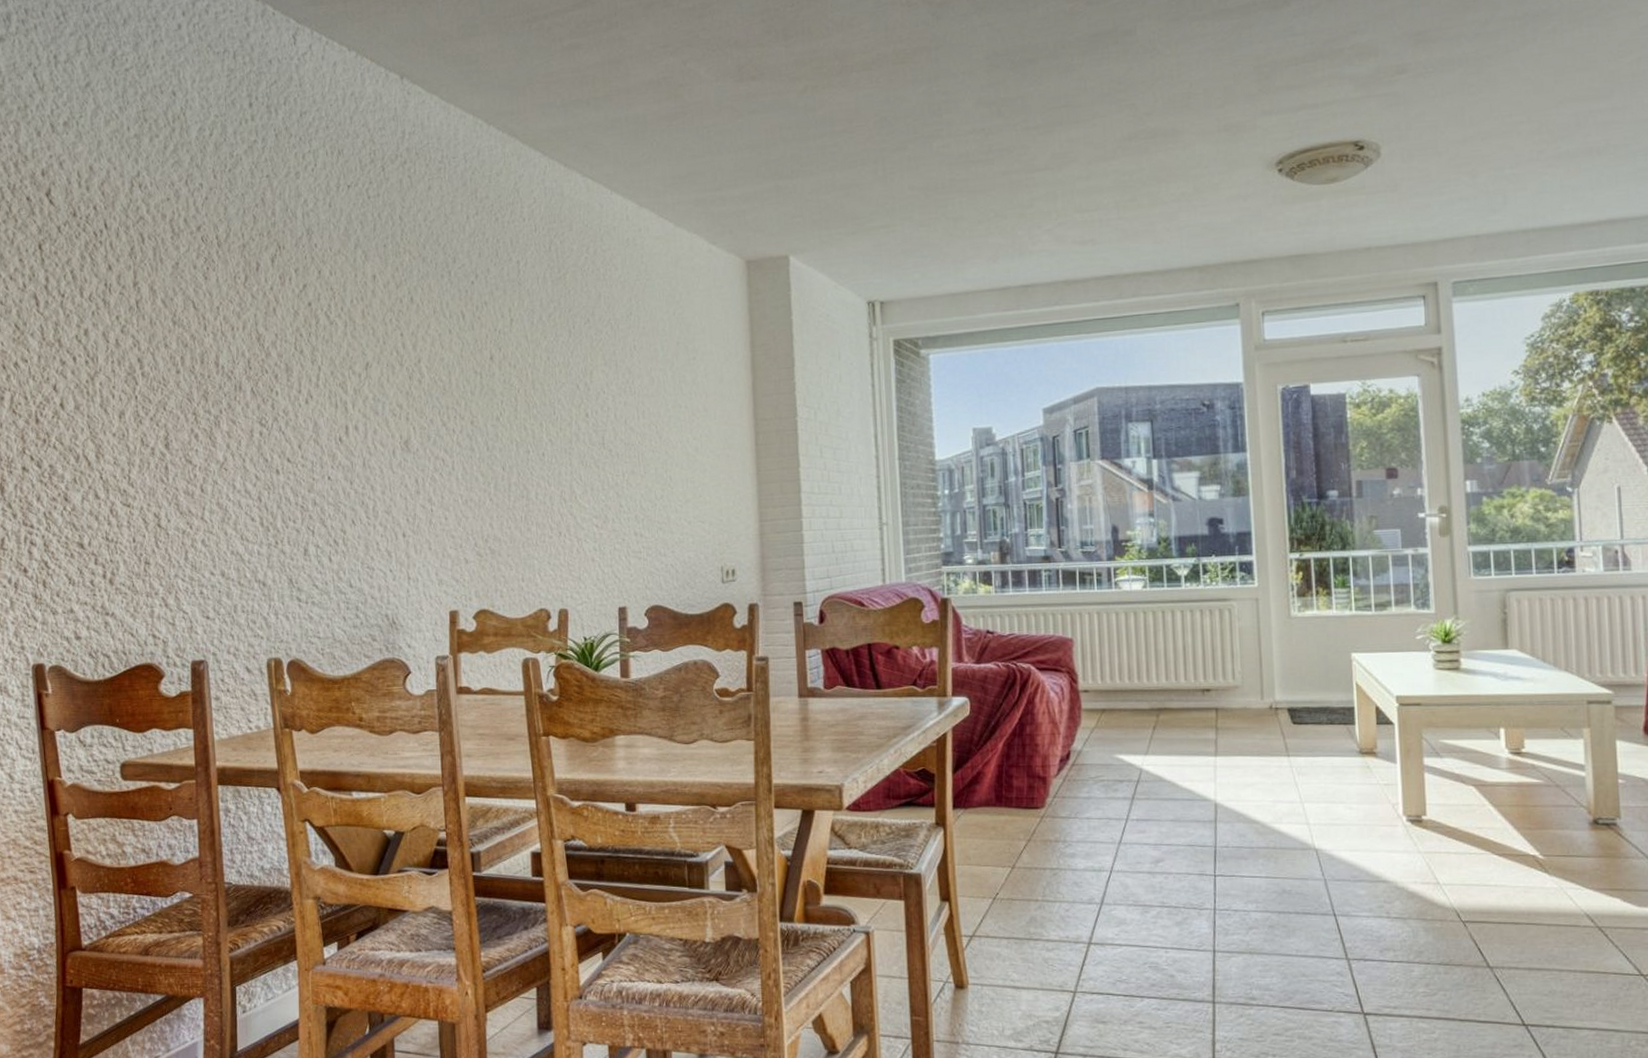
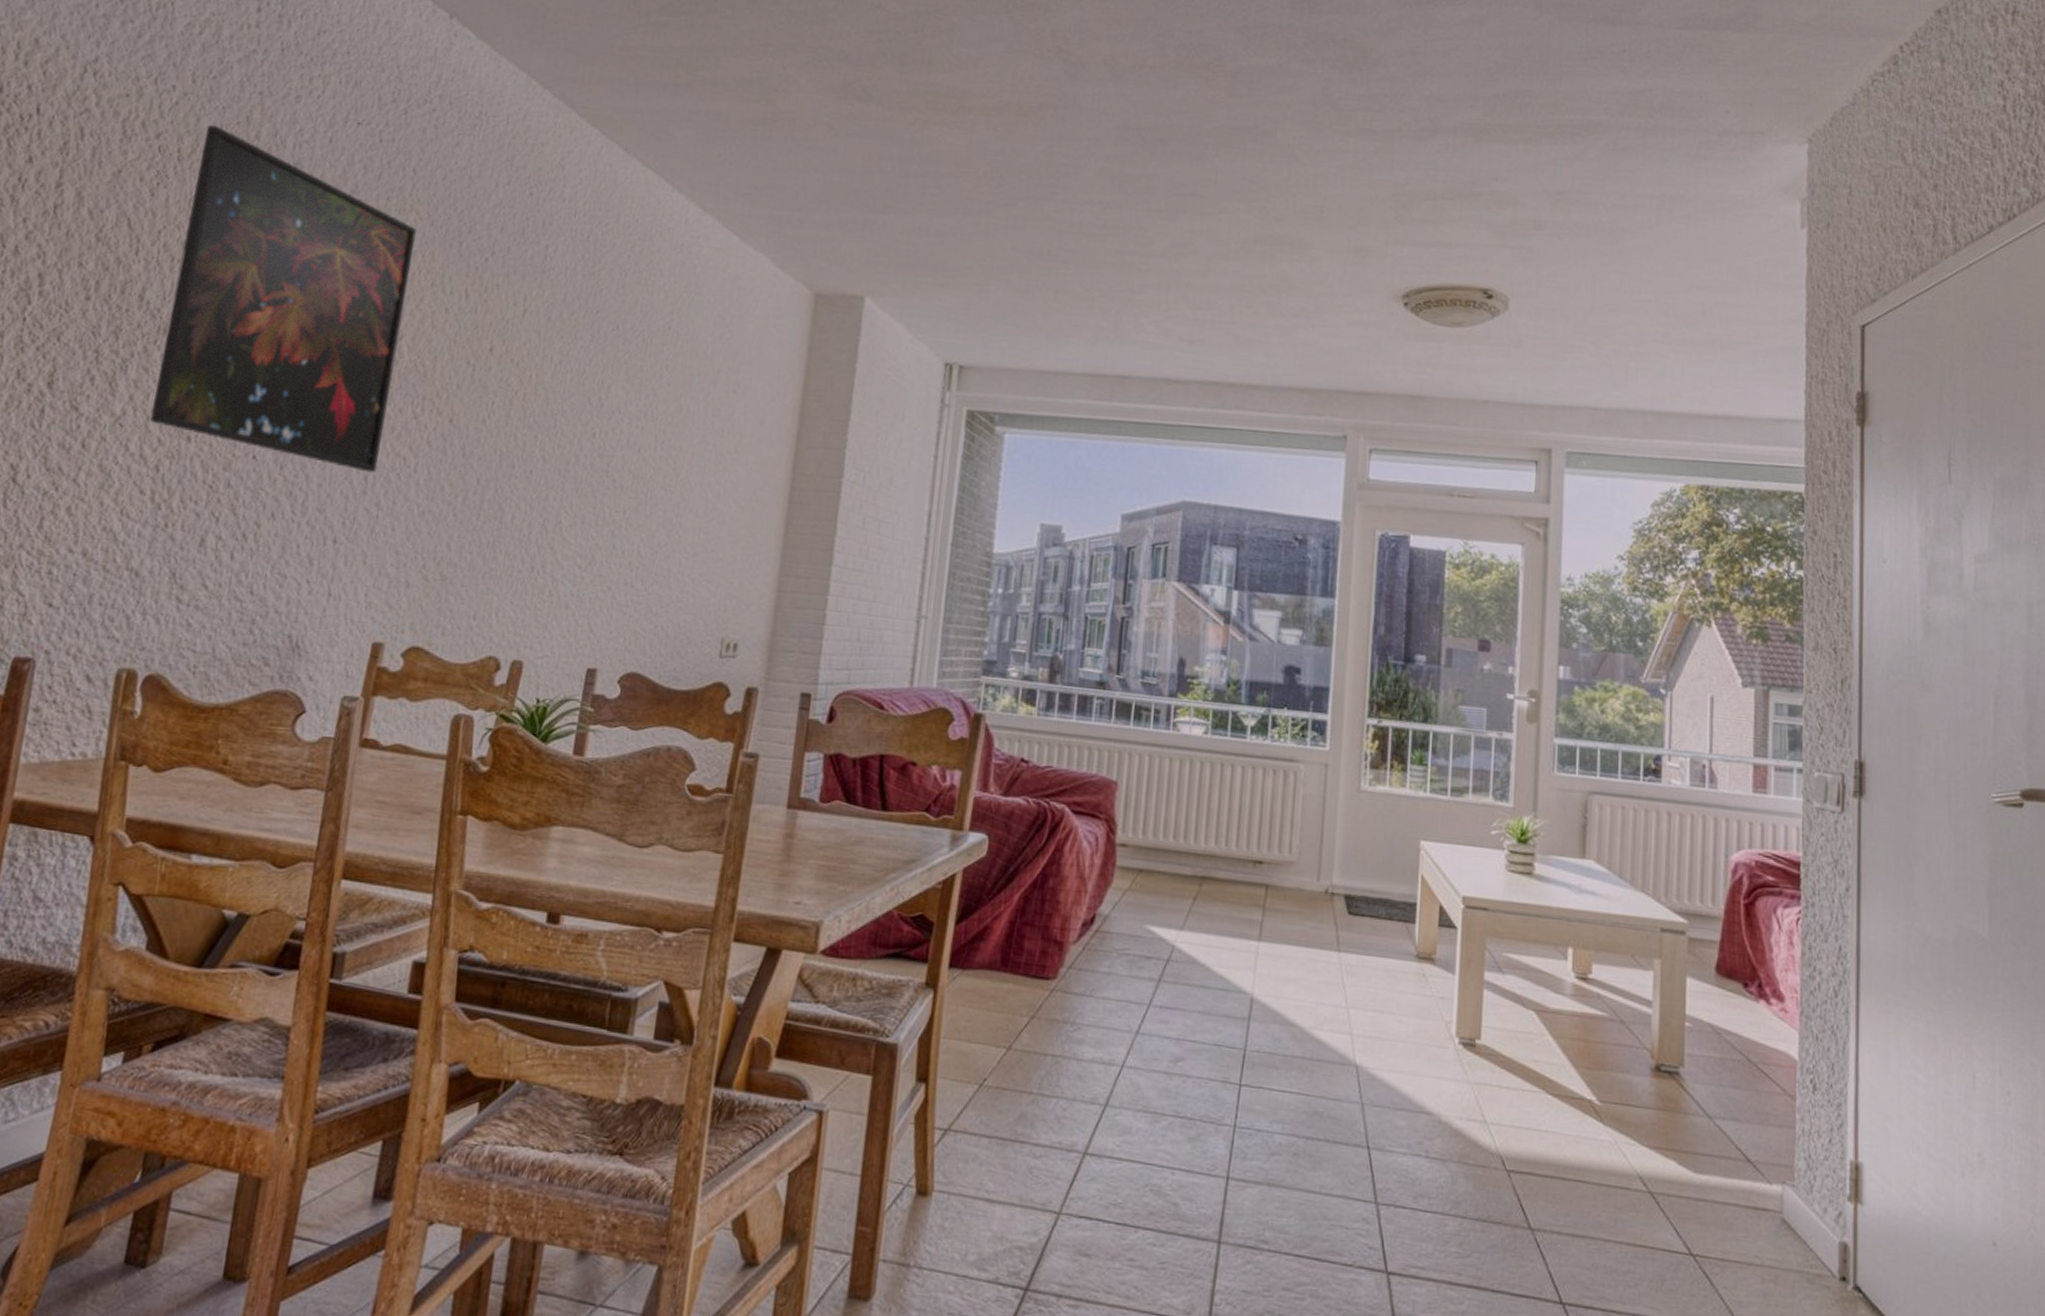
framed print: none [234,211,423,476] -> present [150,125,417,473]

